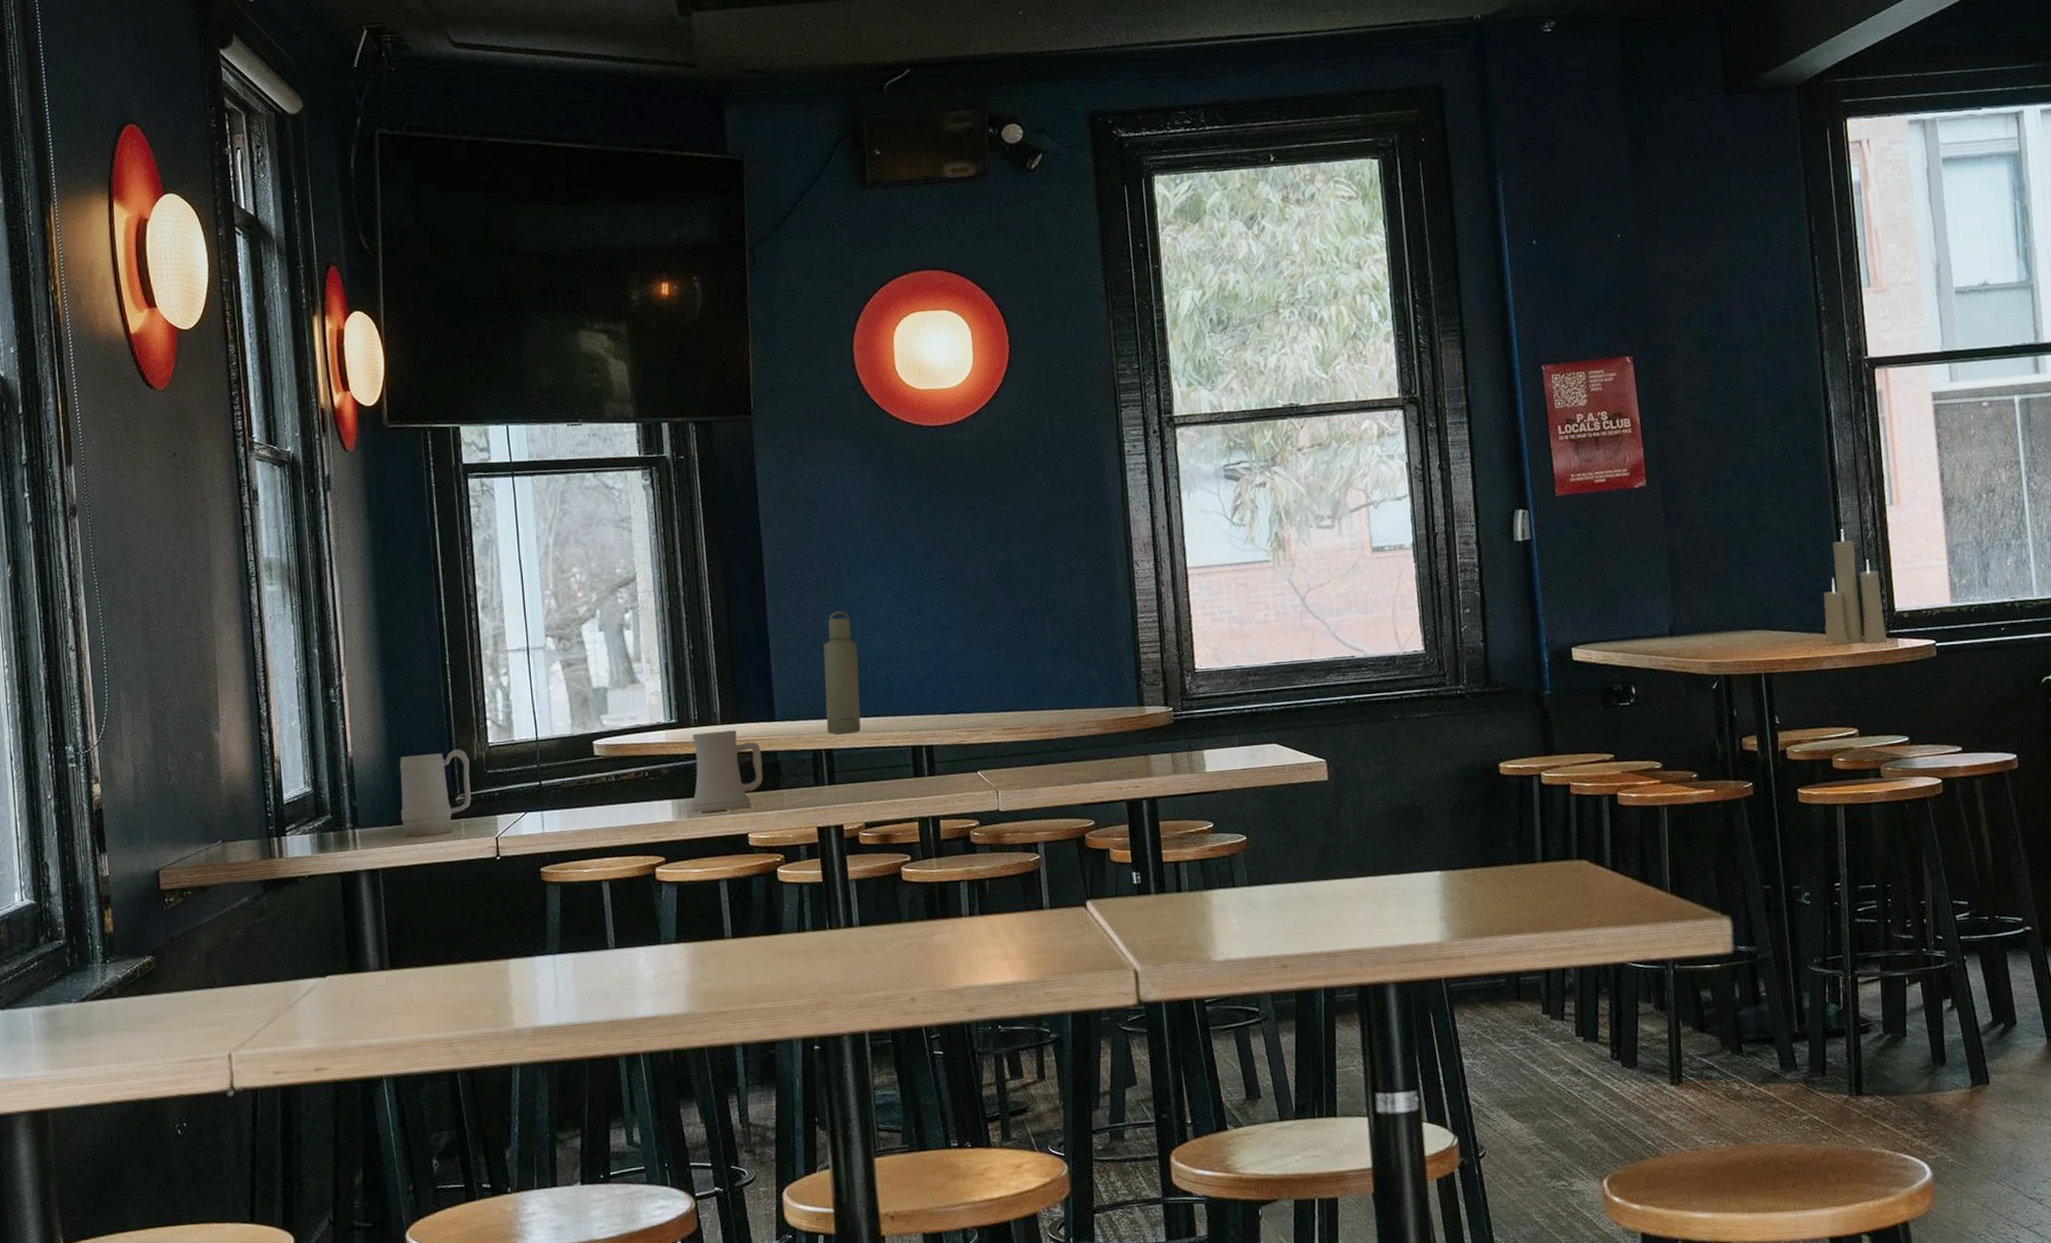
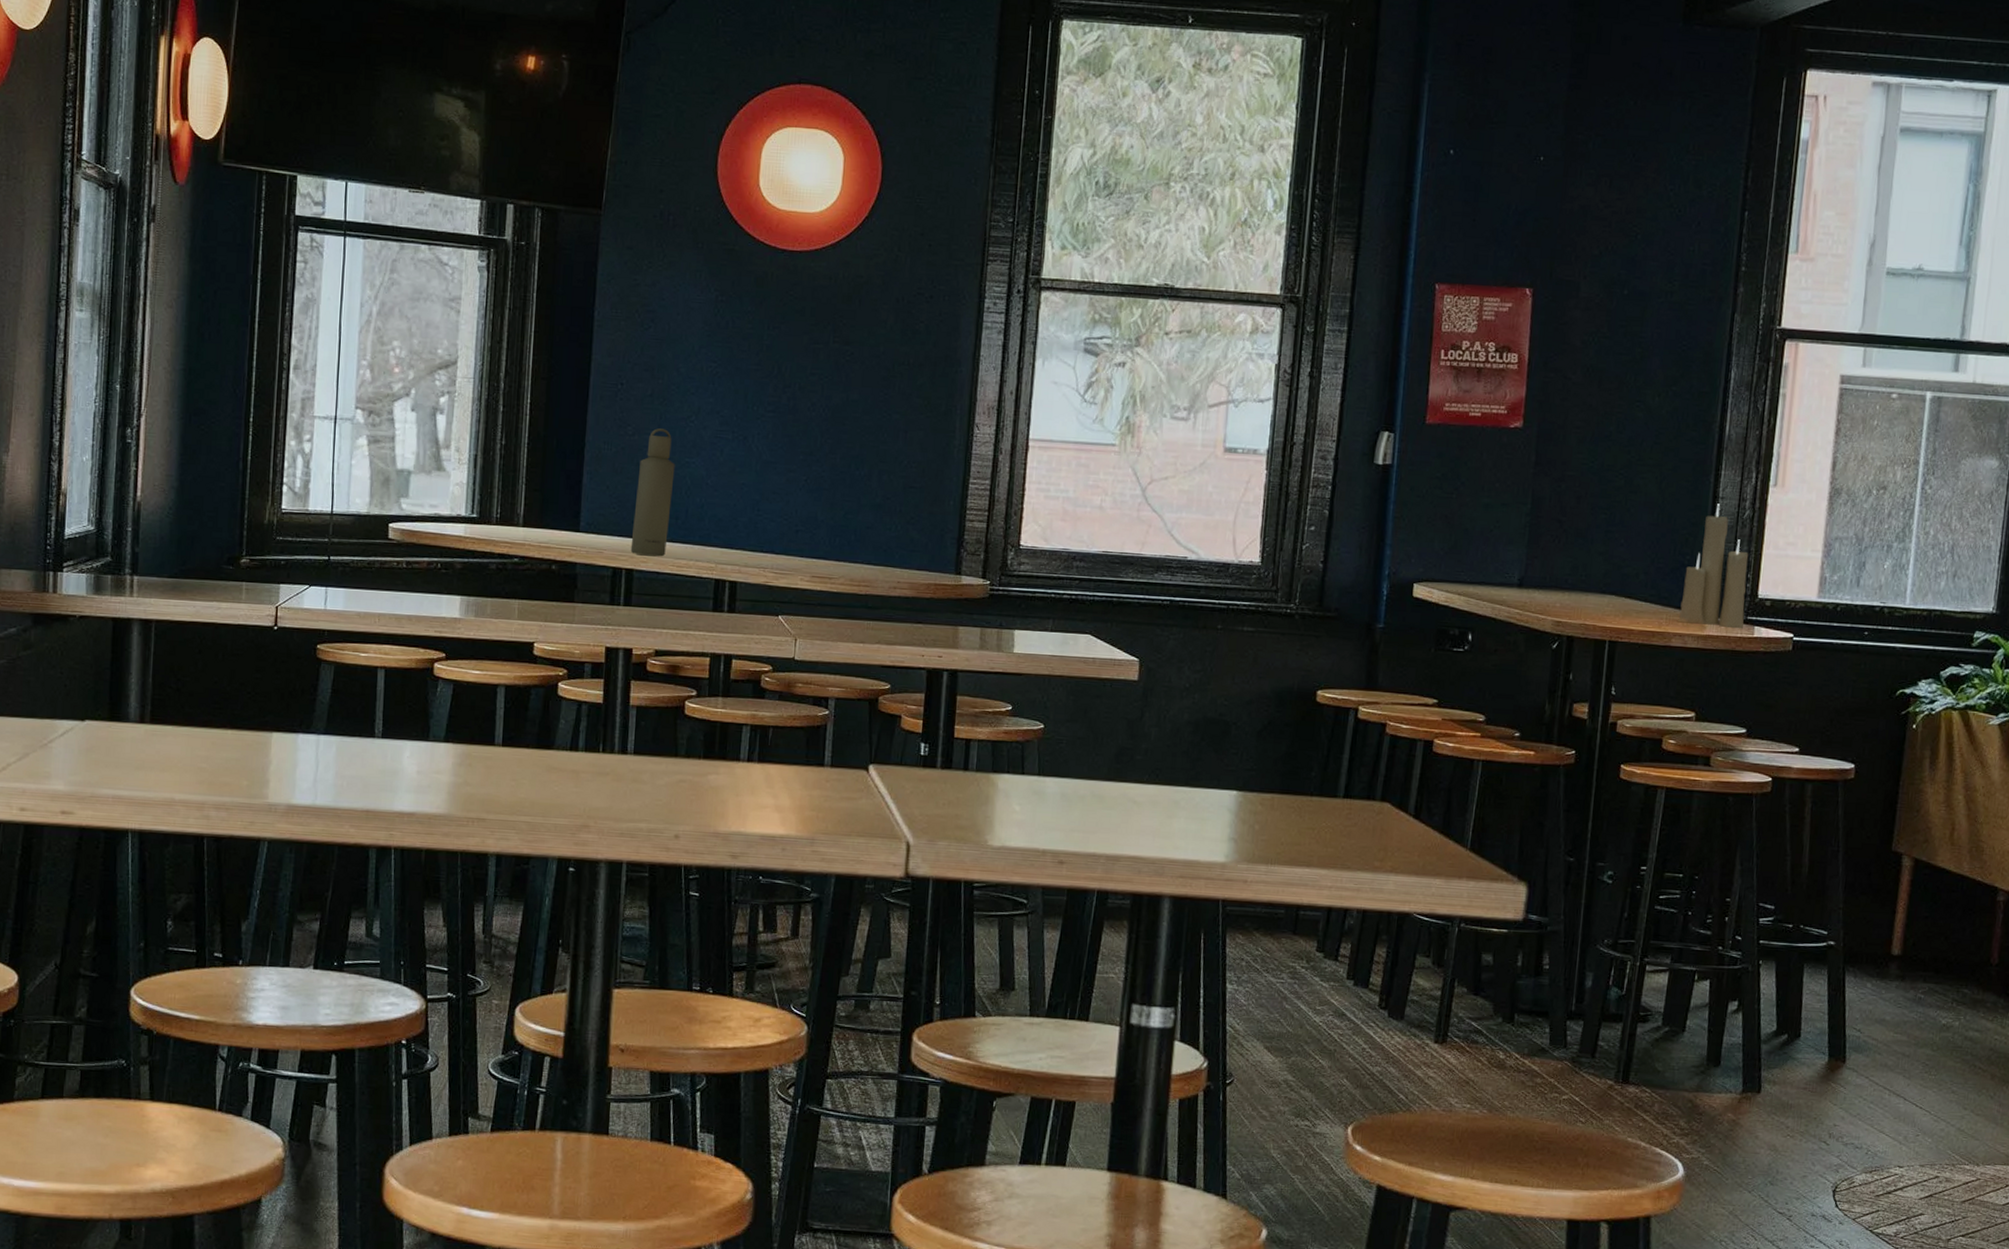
beer mug: present [399,749,471,838] -> none [181,509,260,596]
beer mug: present [690,730,763,813] -> none [479,532,560,617]

